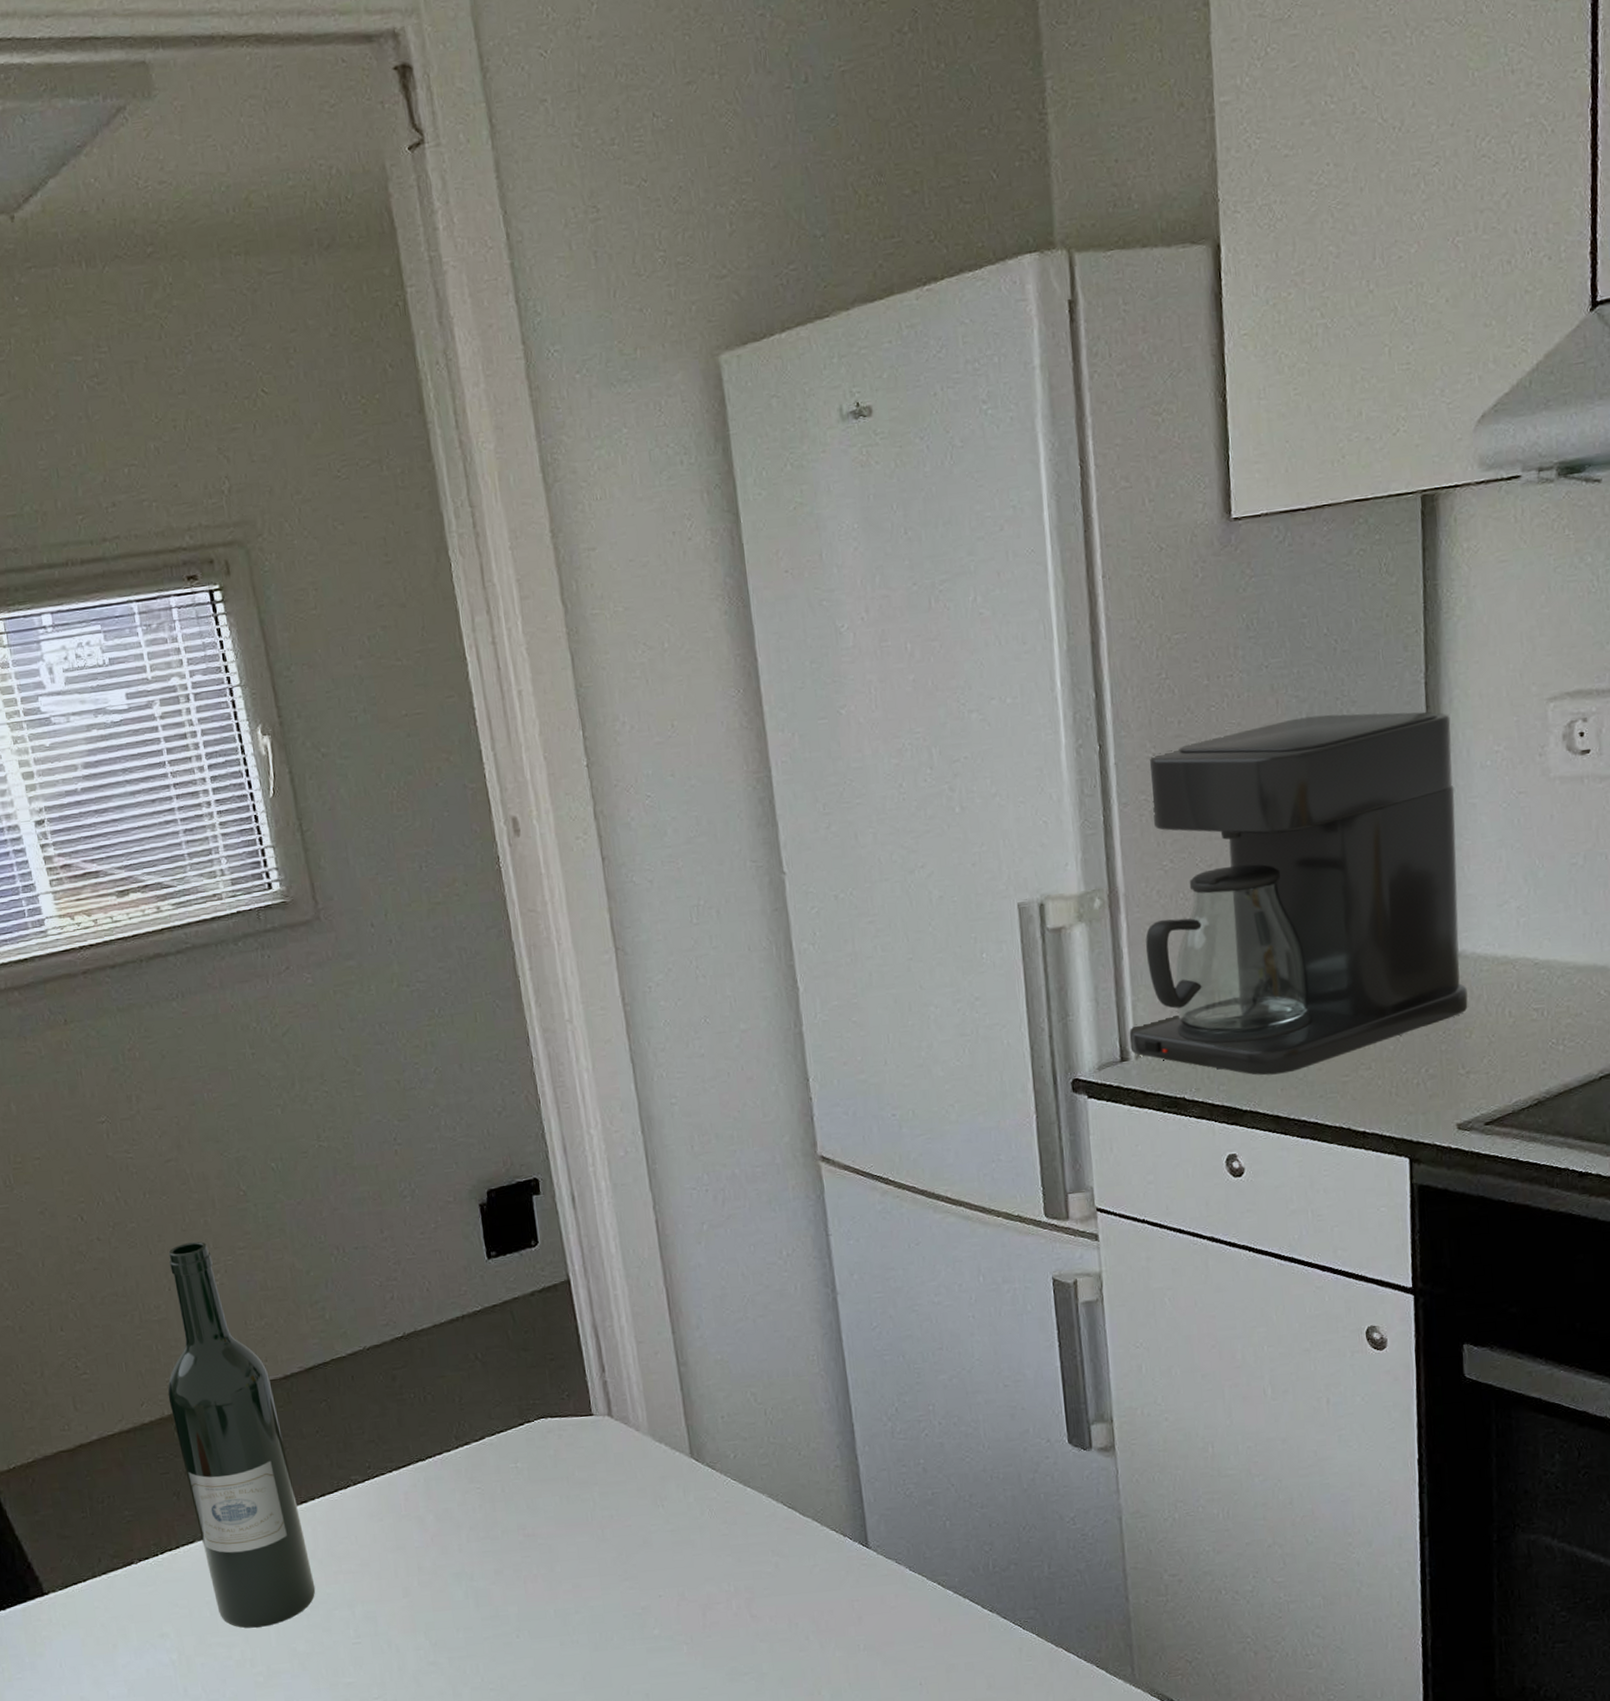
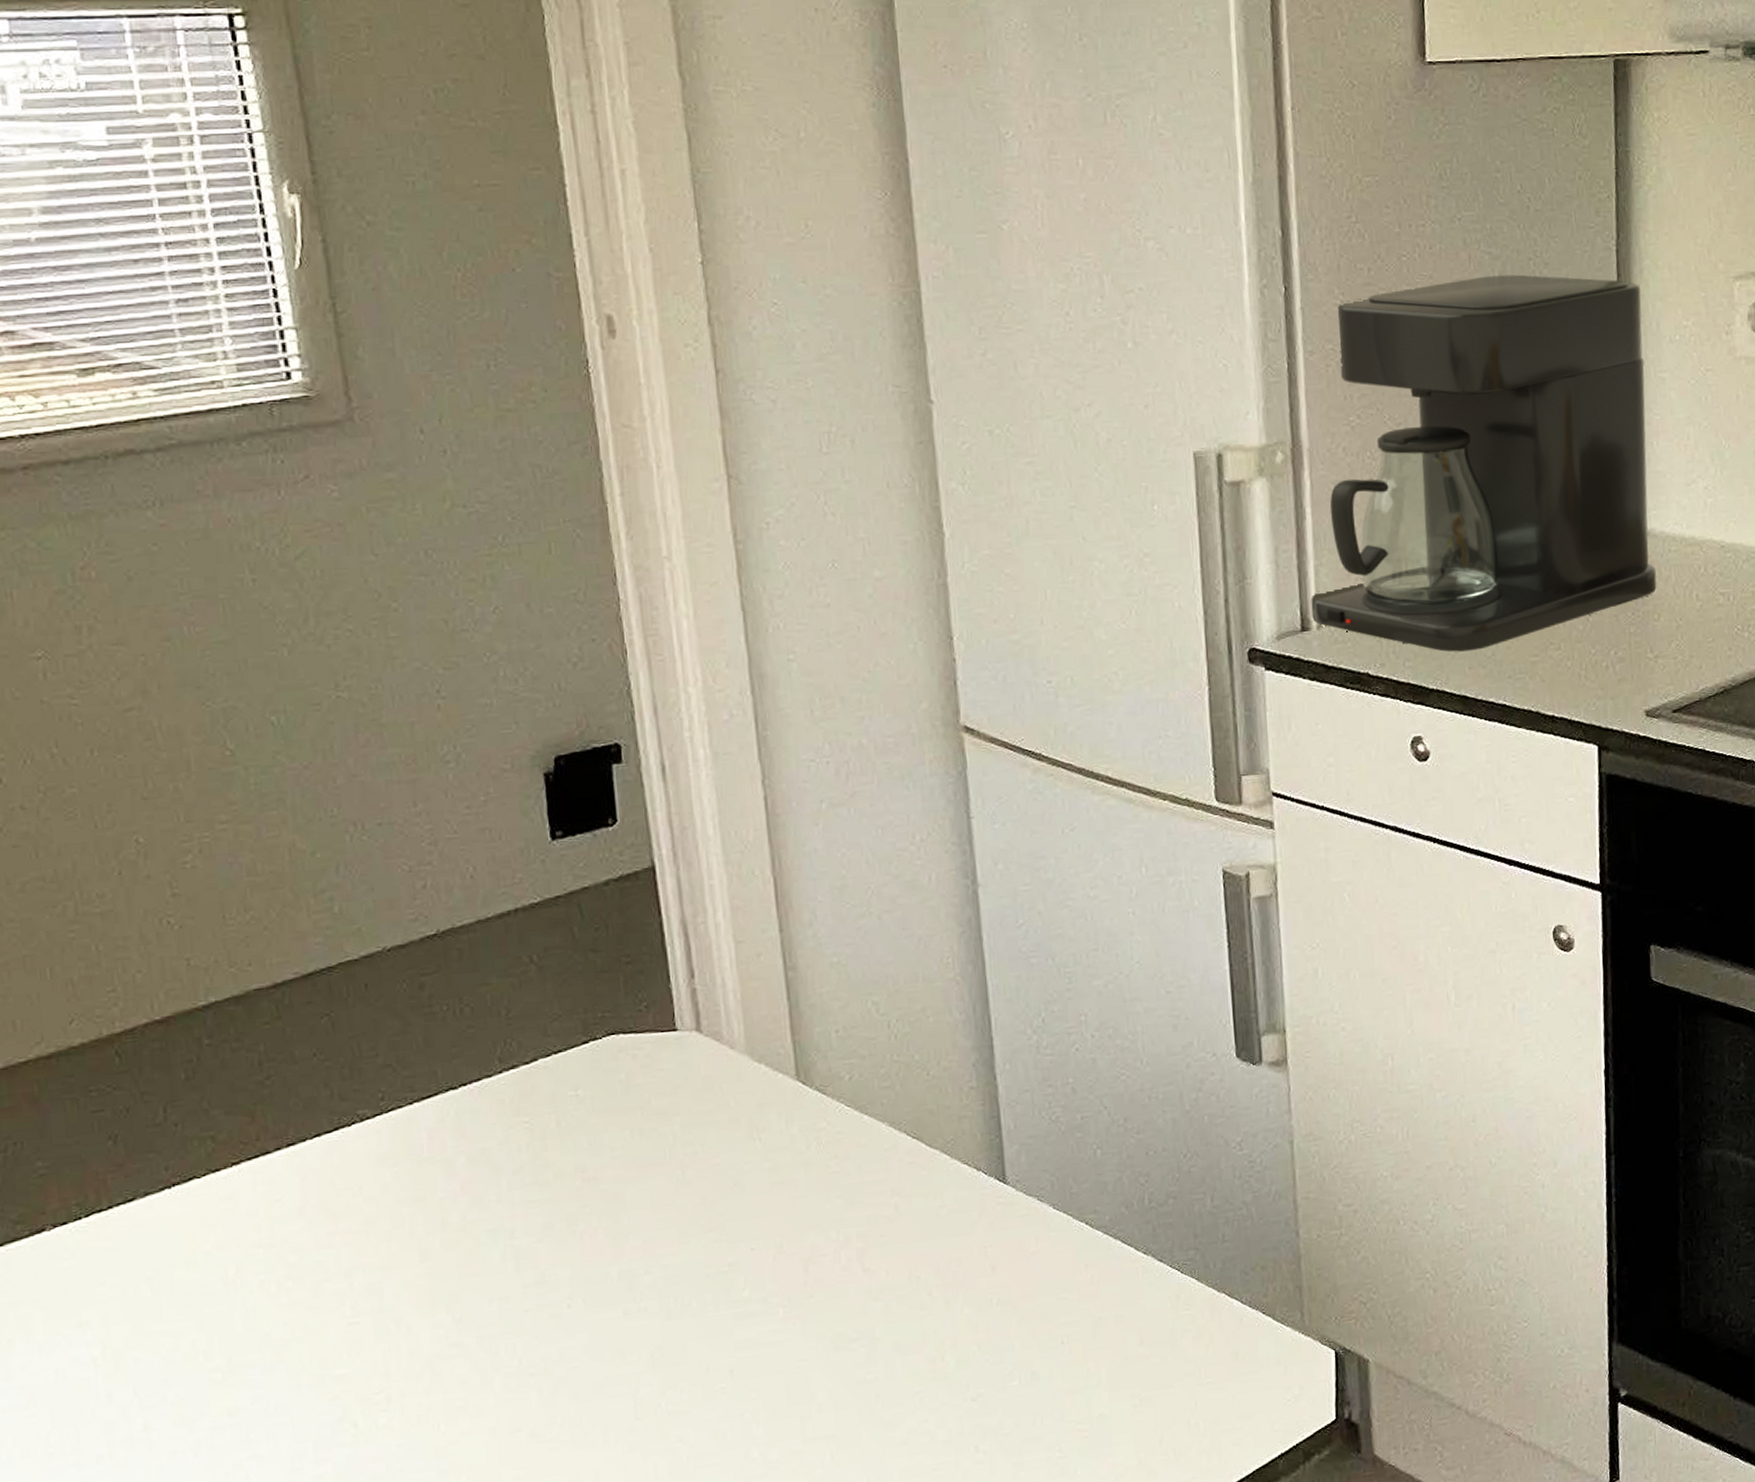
wine bottle: present [167,1241,316,1628] -> none [108,812,301,1310]

